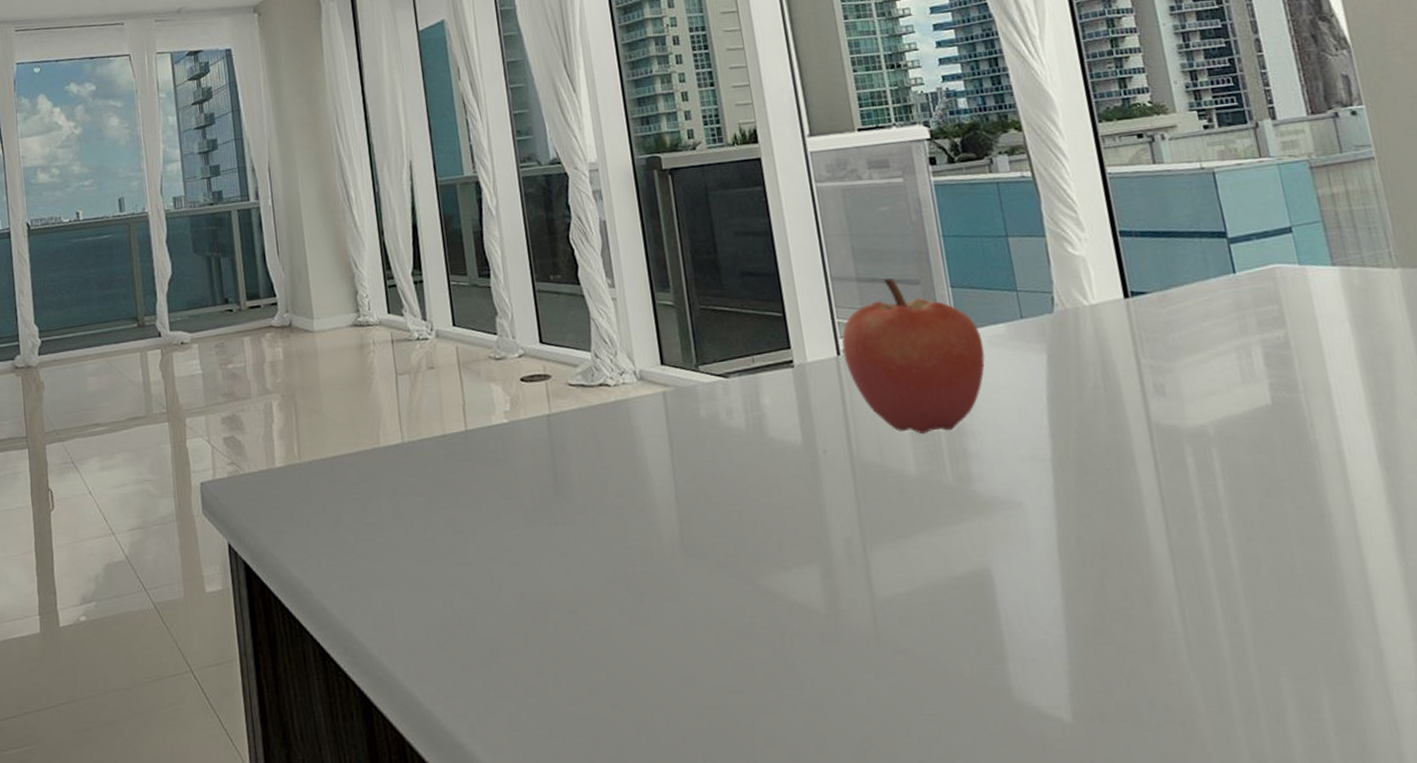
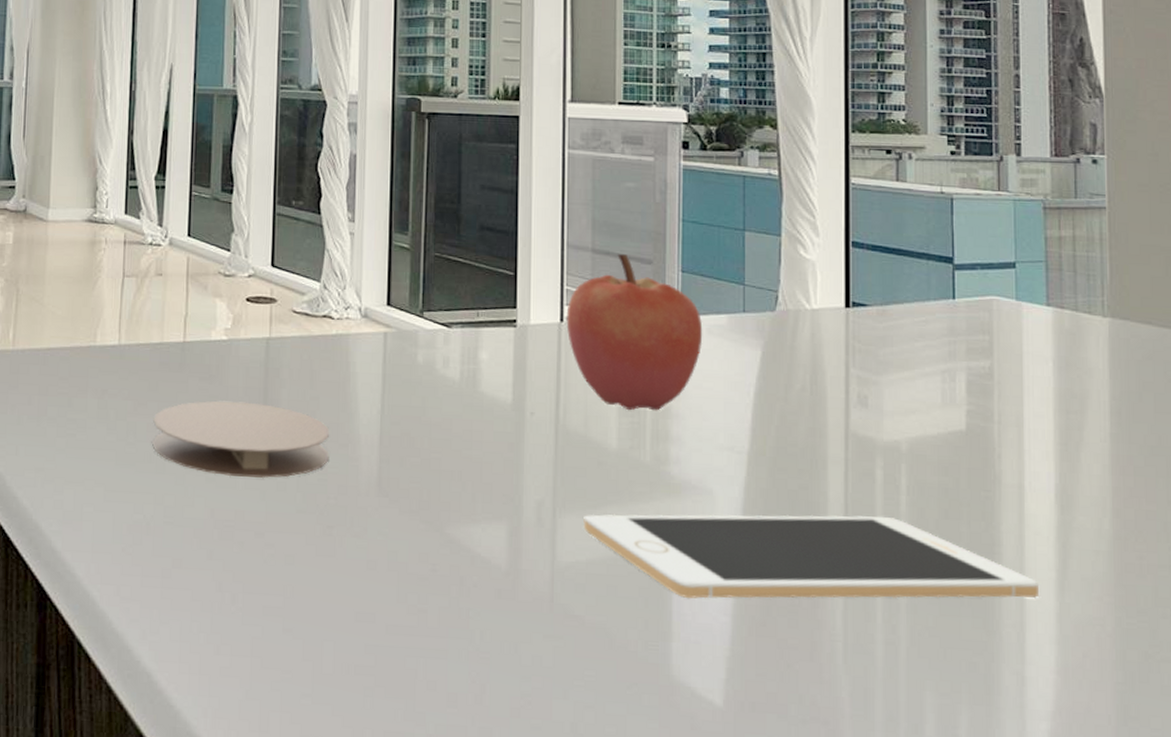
coaster: none [448,481,629,558] -> present [152,401,330,478]
cell phone: none [895,503,1380,617] -> present [583,514,1039,599]

